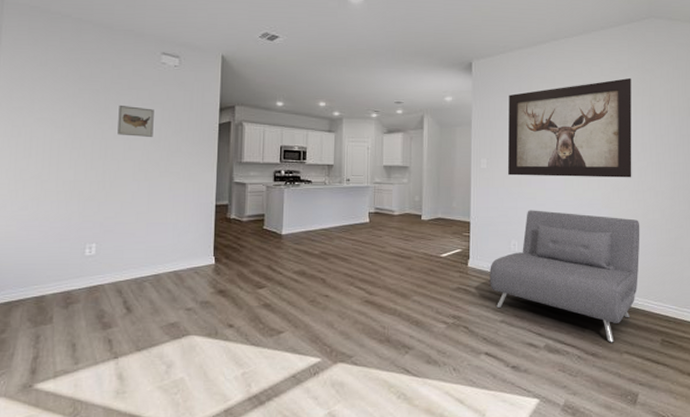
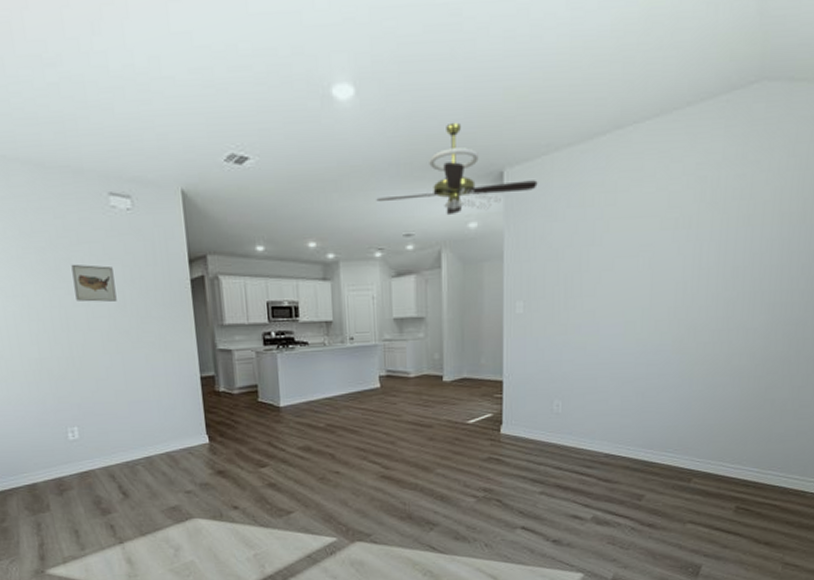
ceiling fan: none [375,25,497,91] -> present [376,122,538,216]
sofa: present [490,210,640,343] -> none [527,362,721,512]
wall art: present [508,77,632,178] -> none [551,174,725,321]

